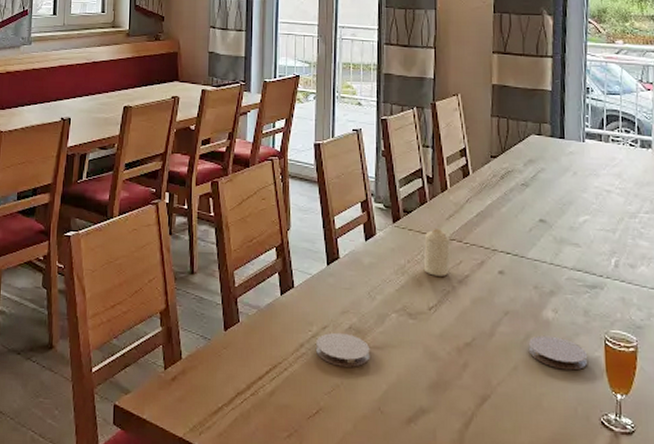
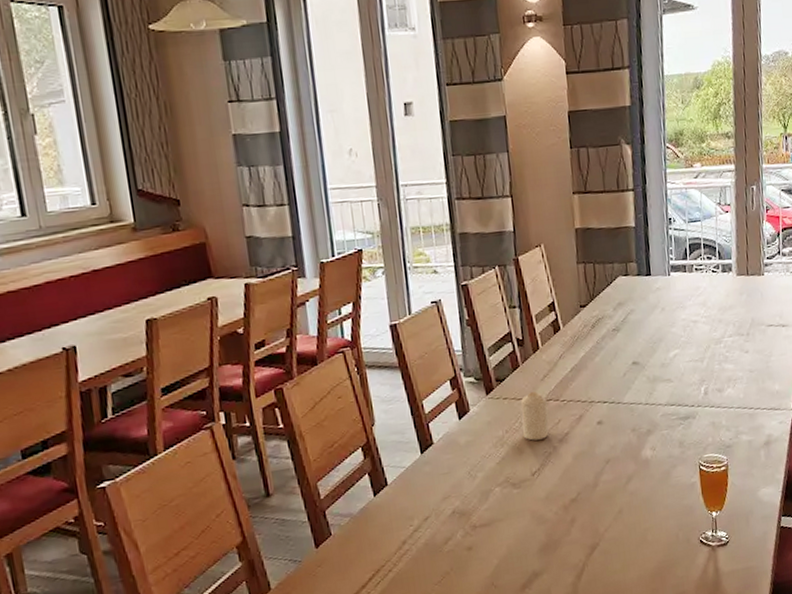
coaster: present [316,332,370,367] -> none [419,518,478,554]
coaster: present [528,335,588,371] -> none [631,472,685,503]

